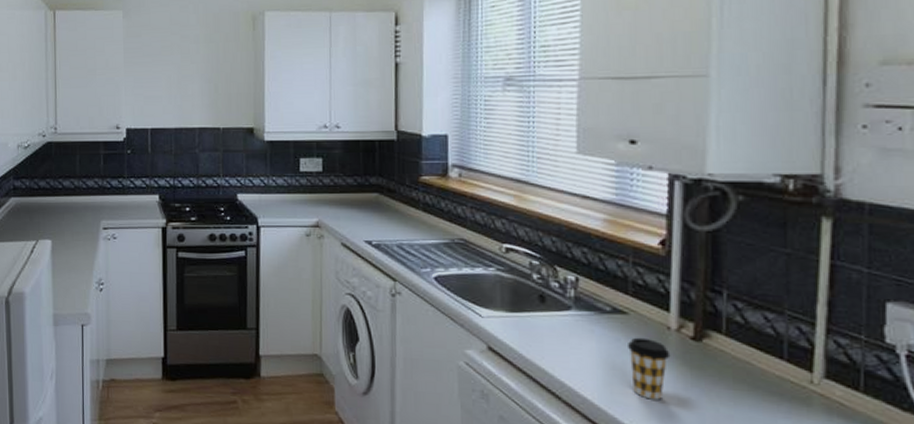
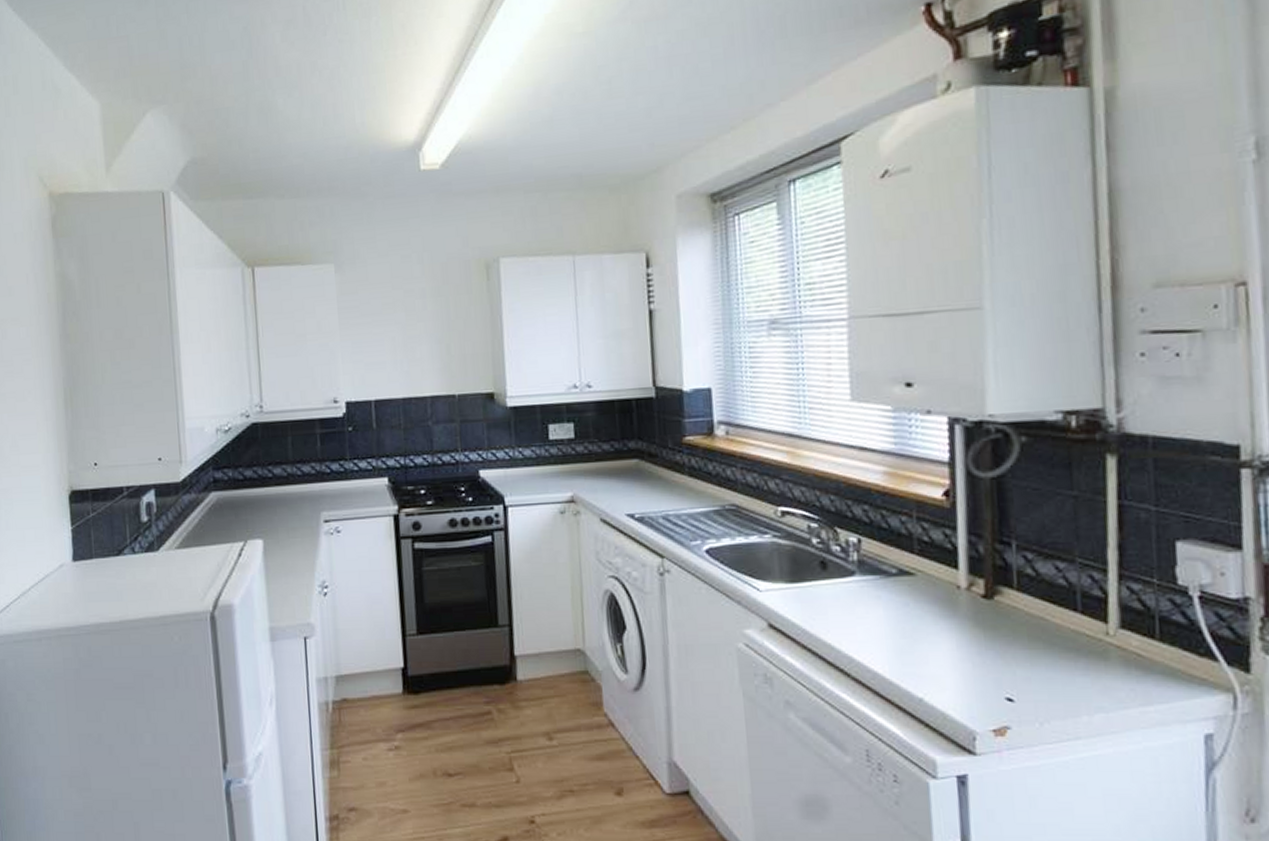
coffee cup: present [626,337,671,400] -> none [916,600,962,668]

